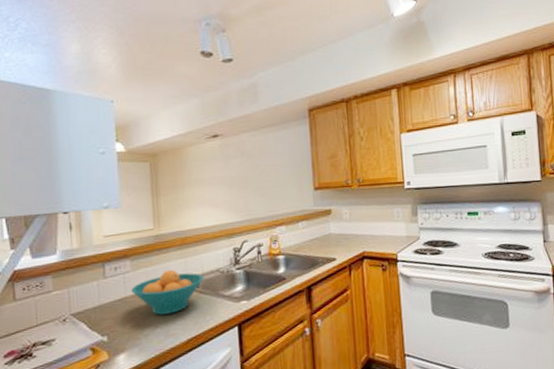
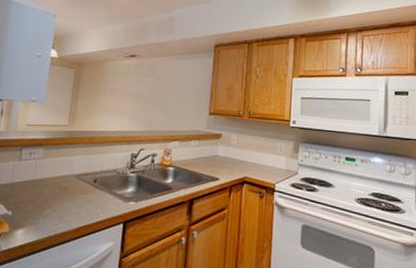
fruit bowl: present [131,269,204,315] -> none [39,162,102,202]

